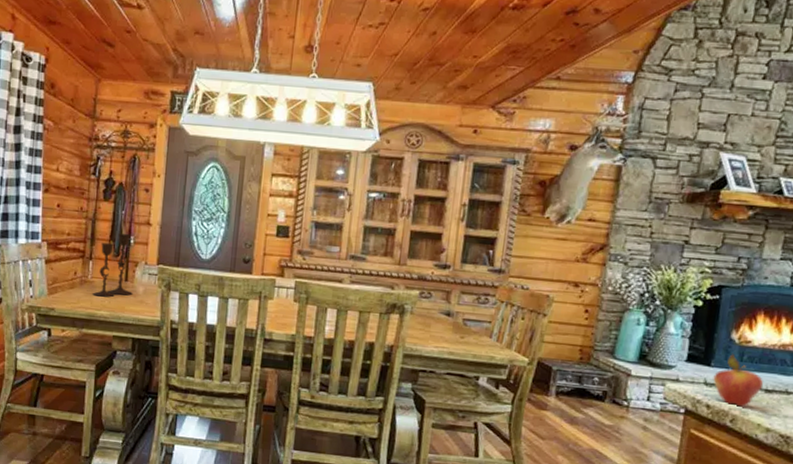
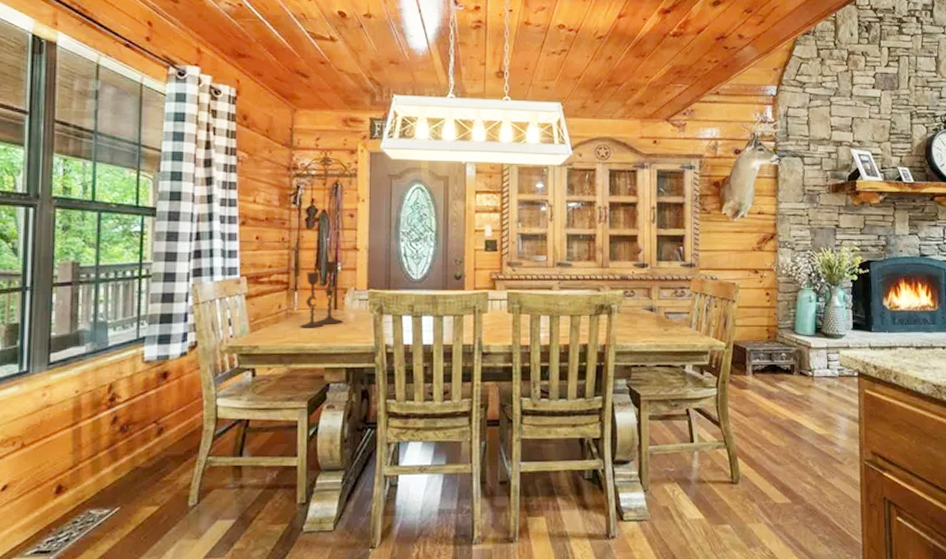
fruit: present [713,353,764,407] -> none [875,318,914,364]

